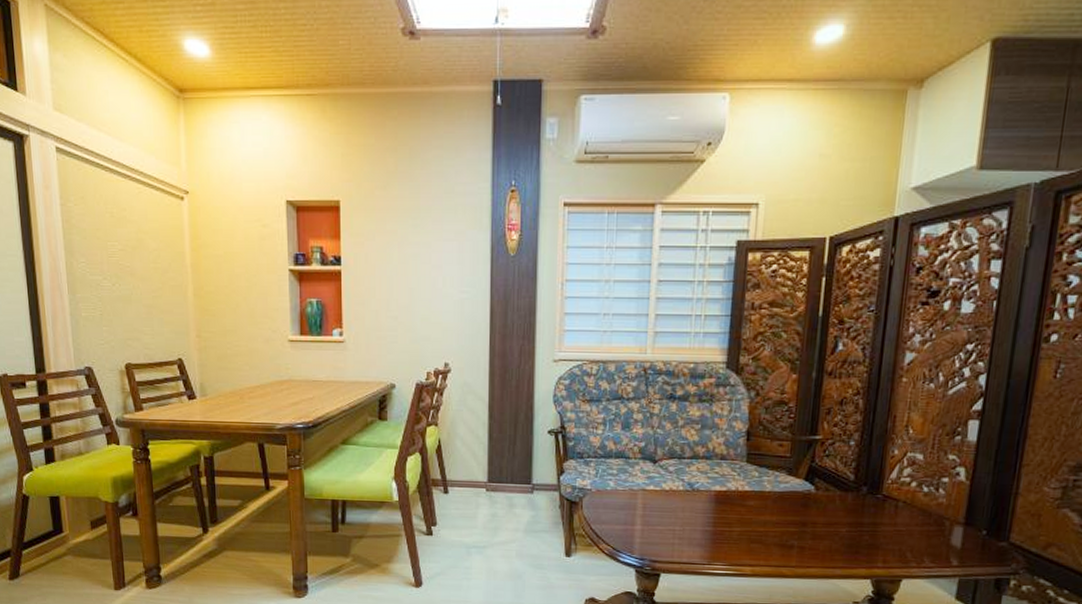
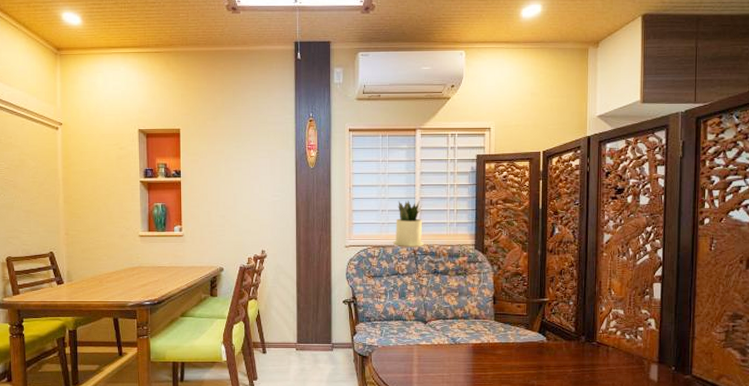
planter: none [616,300,659,364] -> present [392,200,425,248]

